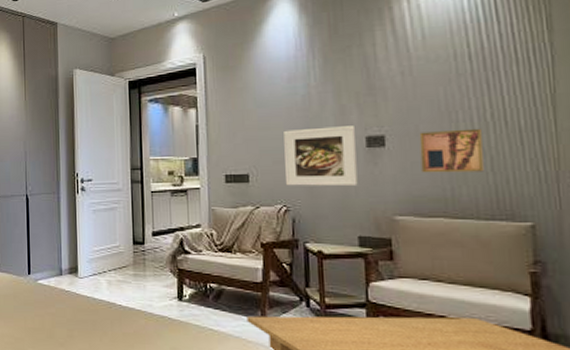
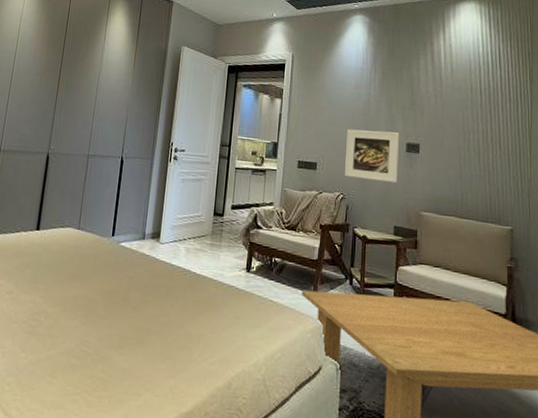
wall art: present [419,128,484,173] -> none [442,145,485,183]

